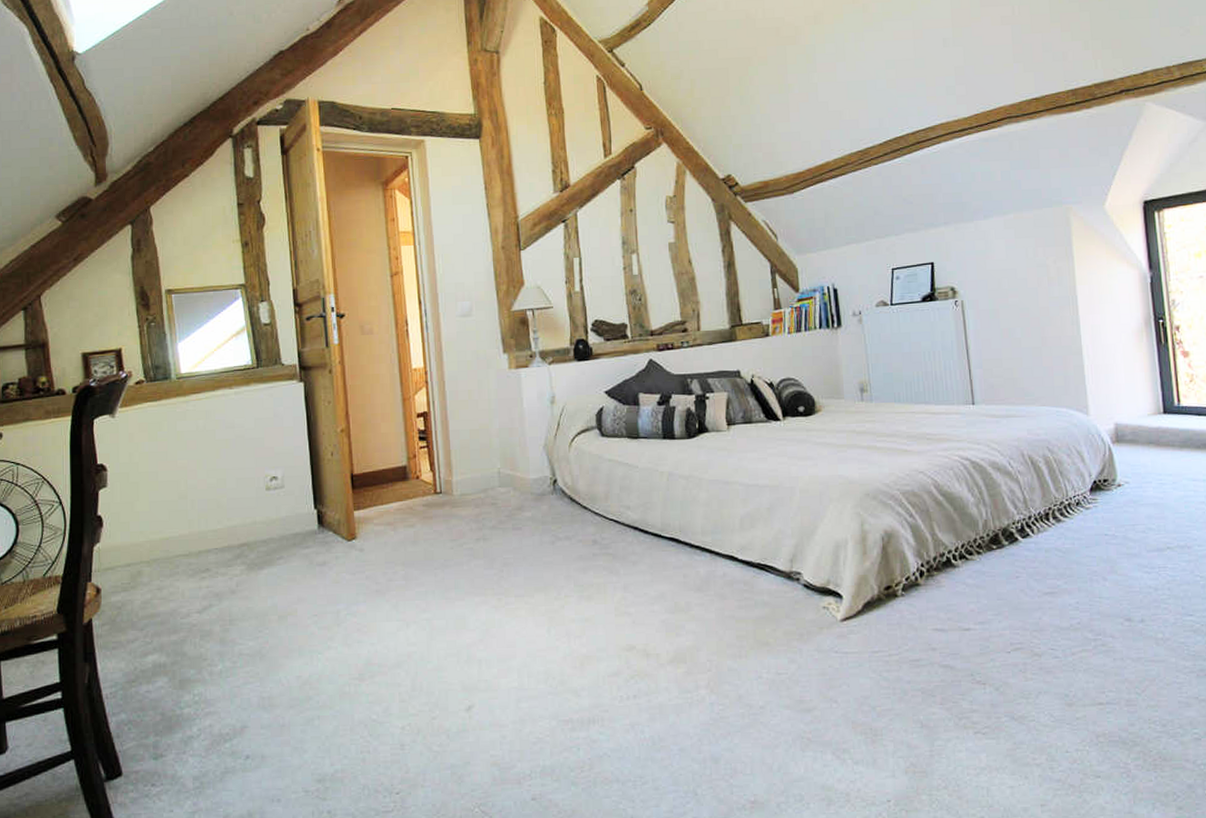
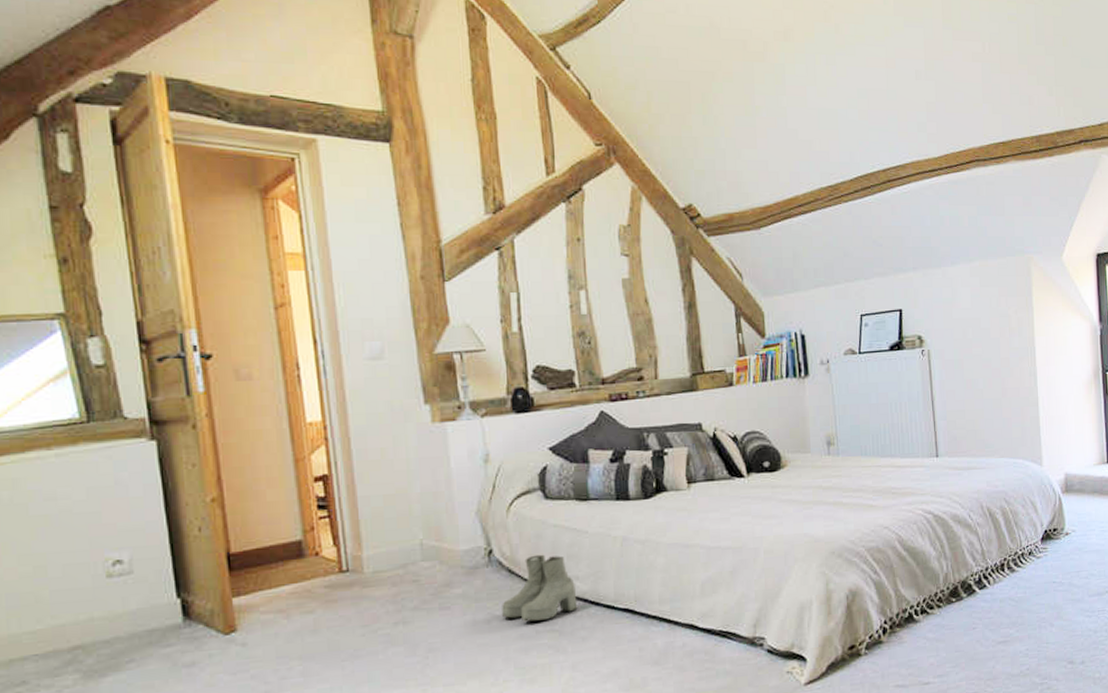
boots: none [564,485,629,544] -> present [502,554,578,622]

